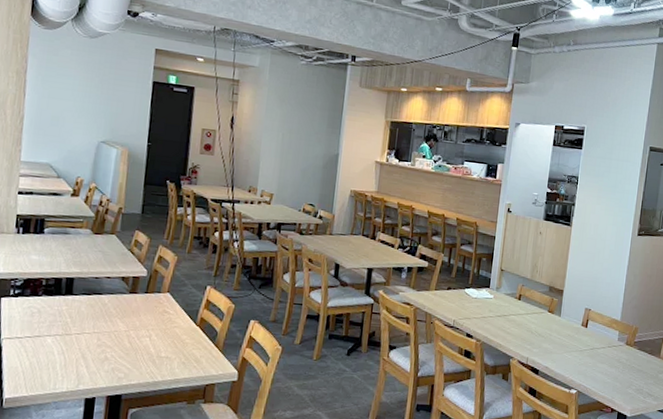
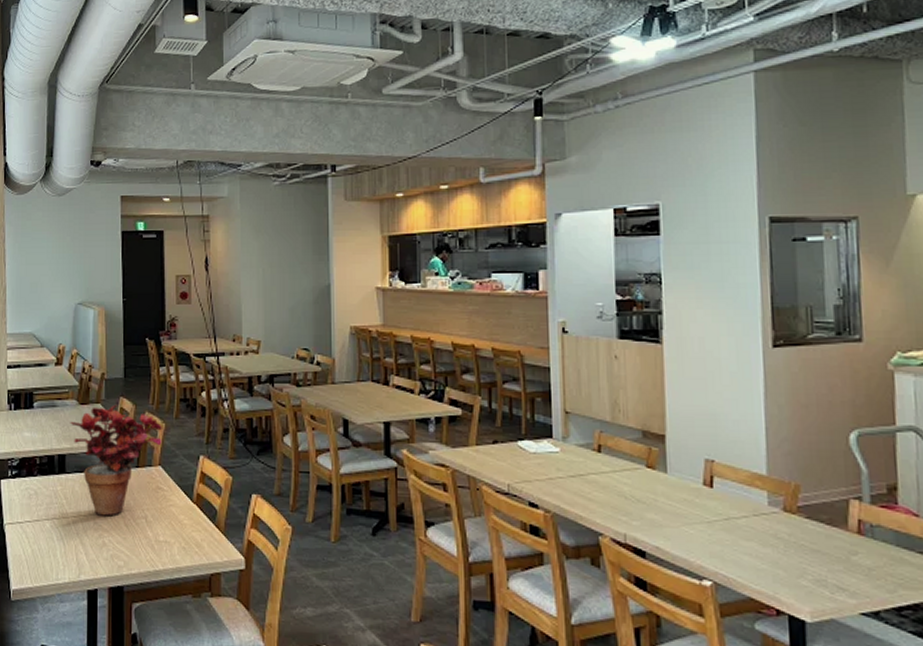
potted plant: none [82,236,175,334] -> present [70,404,163,516]

